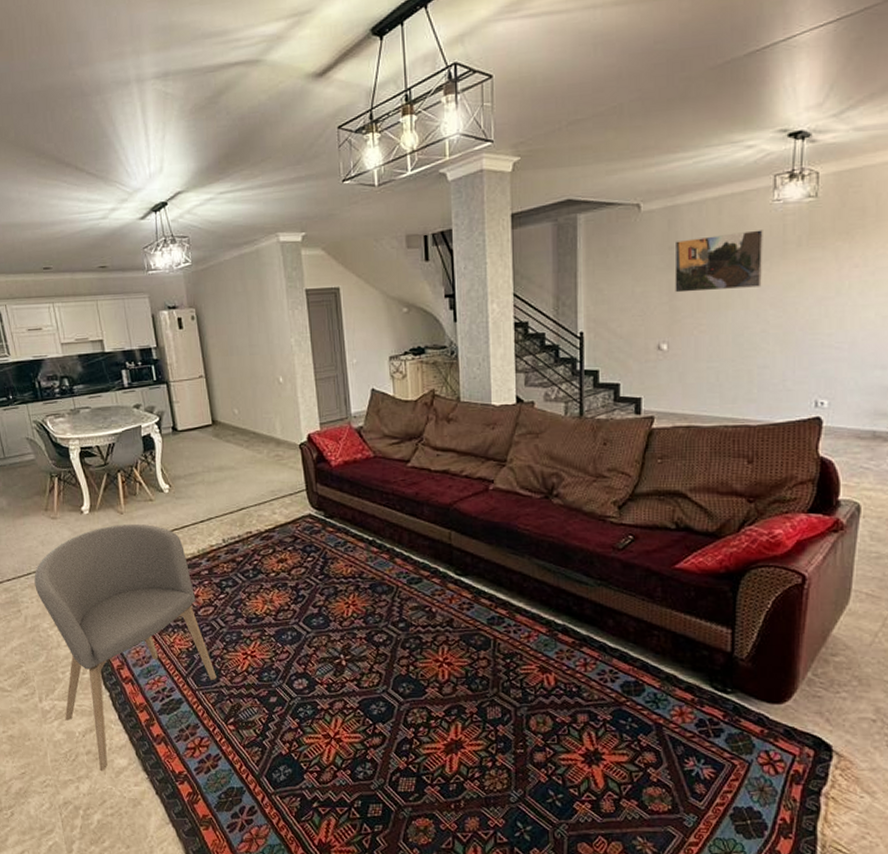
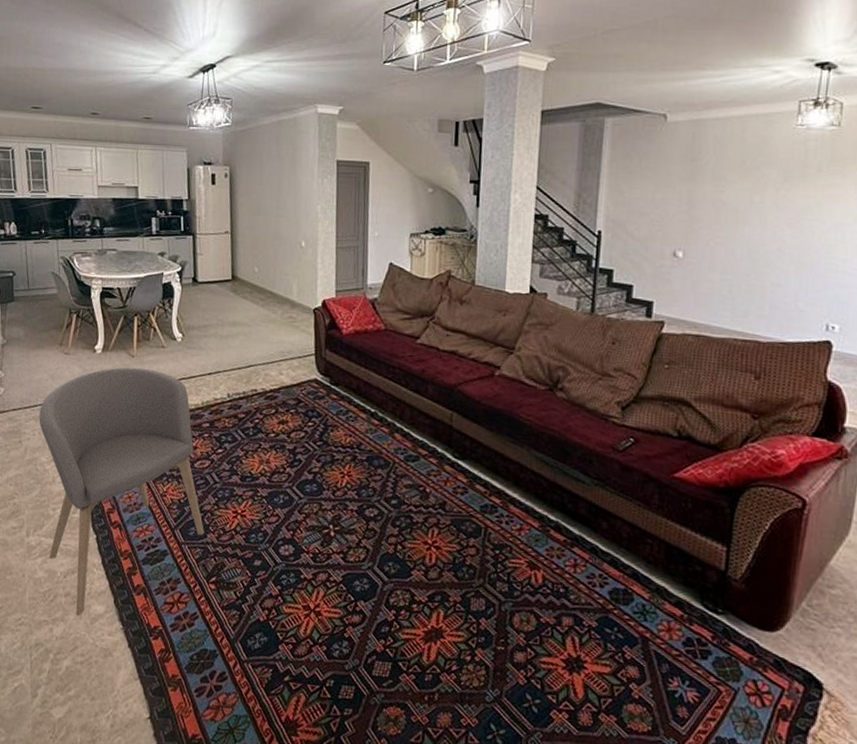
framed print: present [674,230,763,293] -> none [694,151,785,207]

